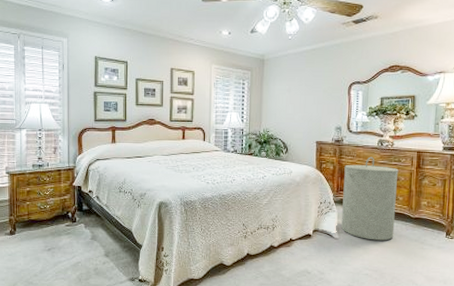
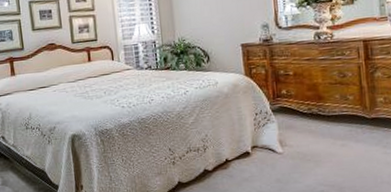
laundry hamper: present [341,157,399,241] -> none [278,53,349,151]

